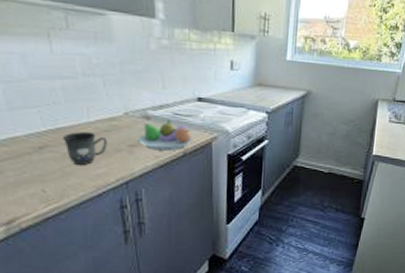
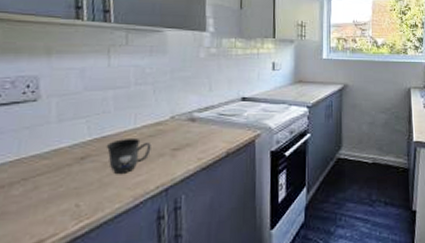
fruit bowl: present [137,119,194,151] -> none [181,120,237,152]

